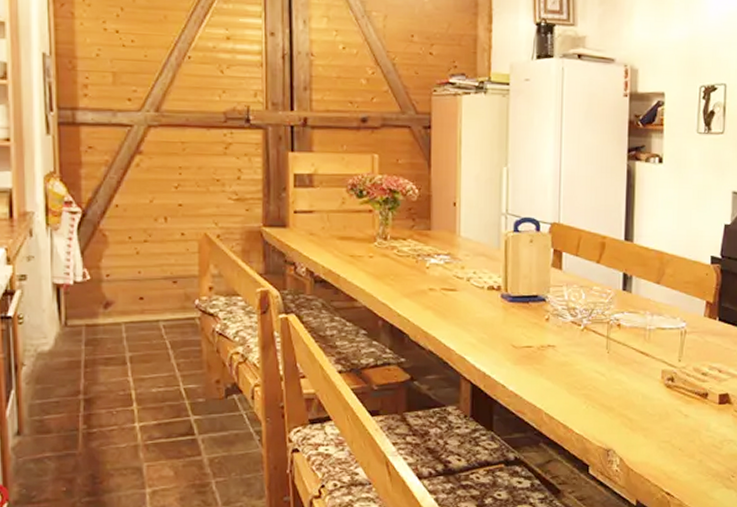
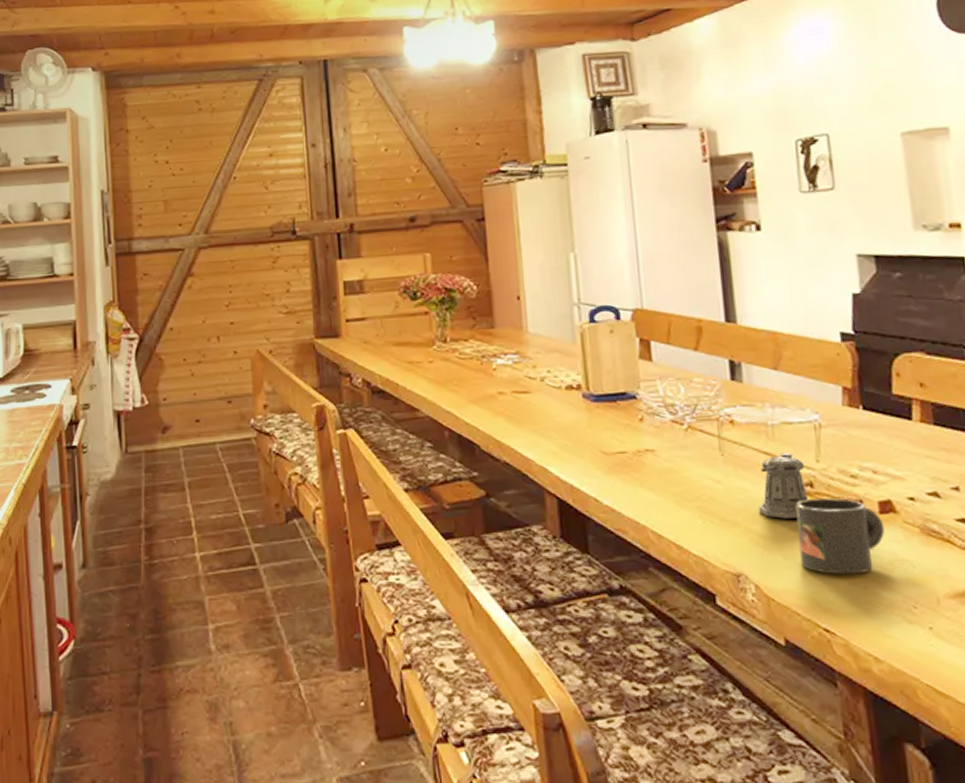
pepper shaker: none [630,352,669,406] -> present [758,452,809,519]
mug: none [657,391,720,451] -> present [795,498,885,575]

